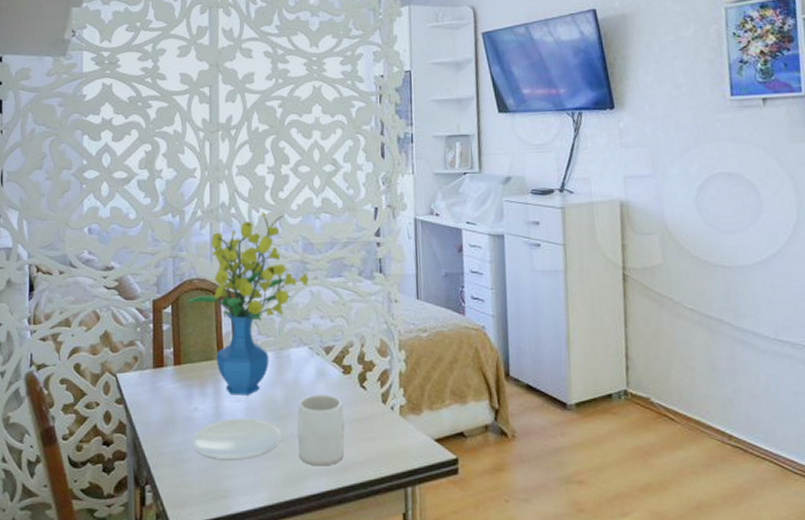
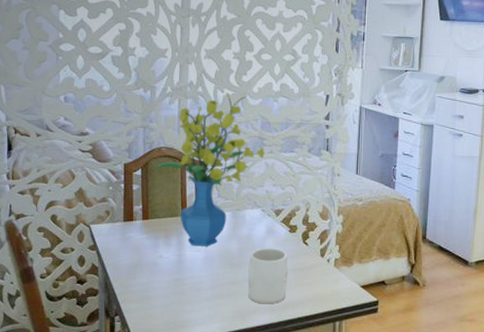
plate: present [193,418,282,461] -> none [157,265,235,299]

